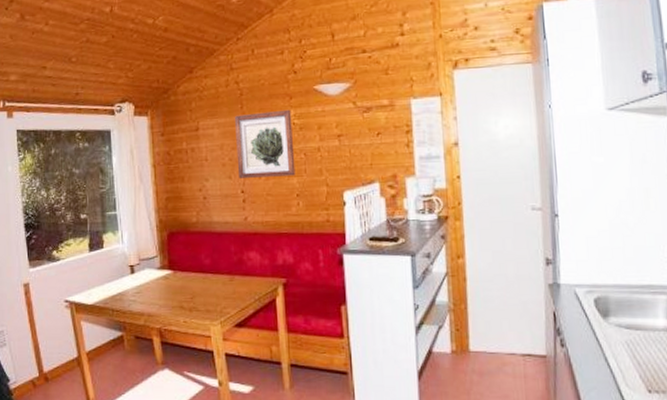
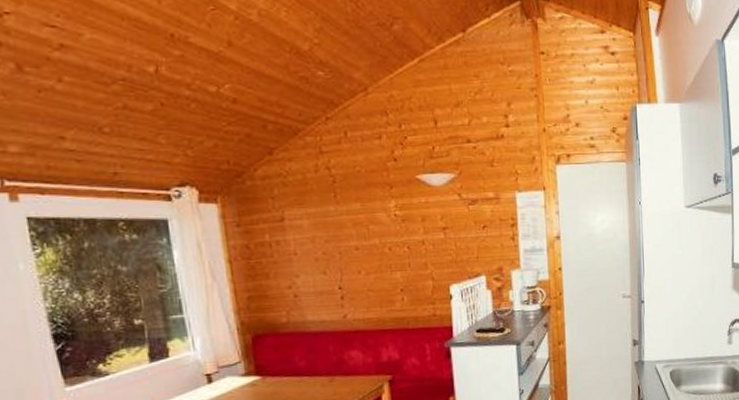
wall art: present [234,109,296,178] -> none [326,200,399,274]

